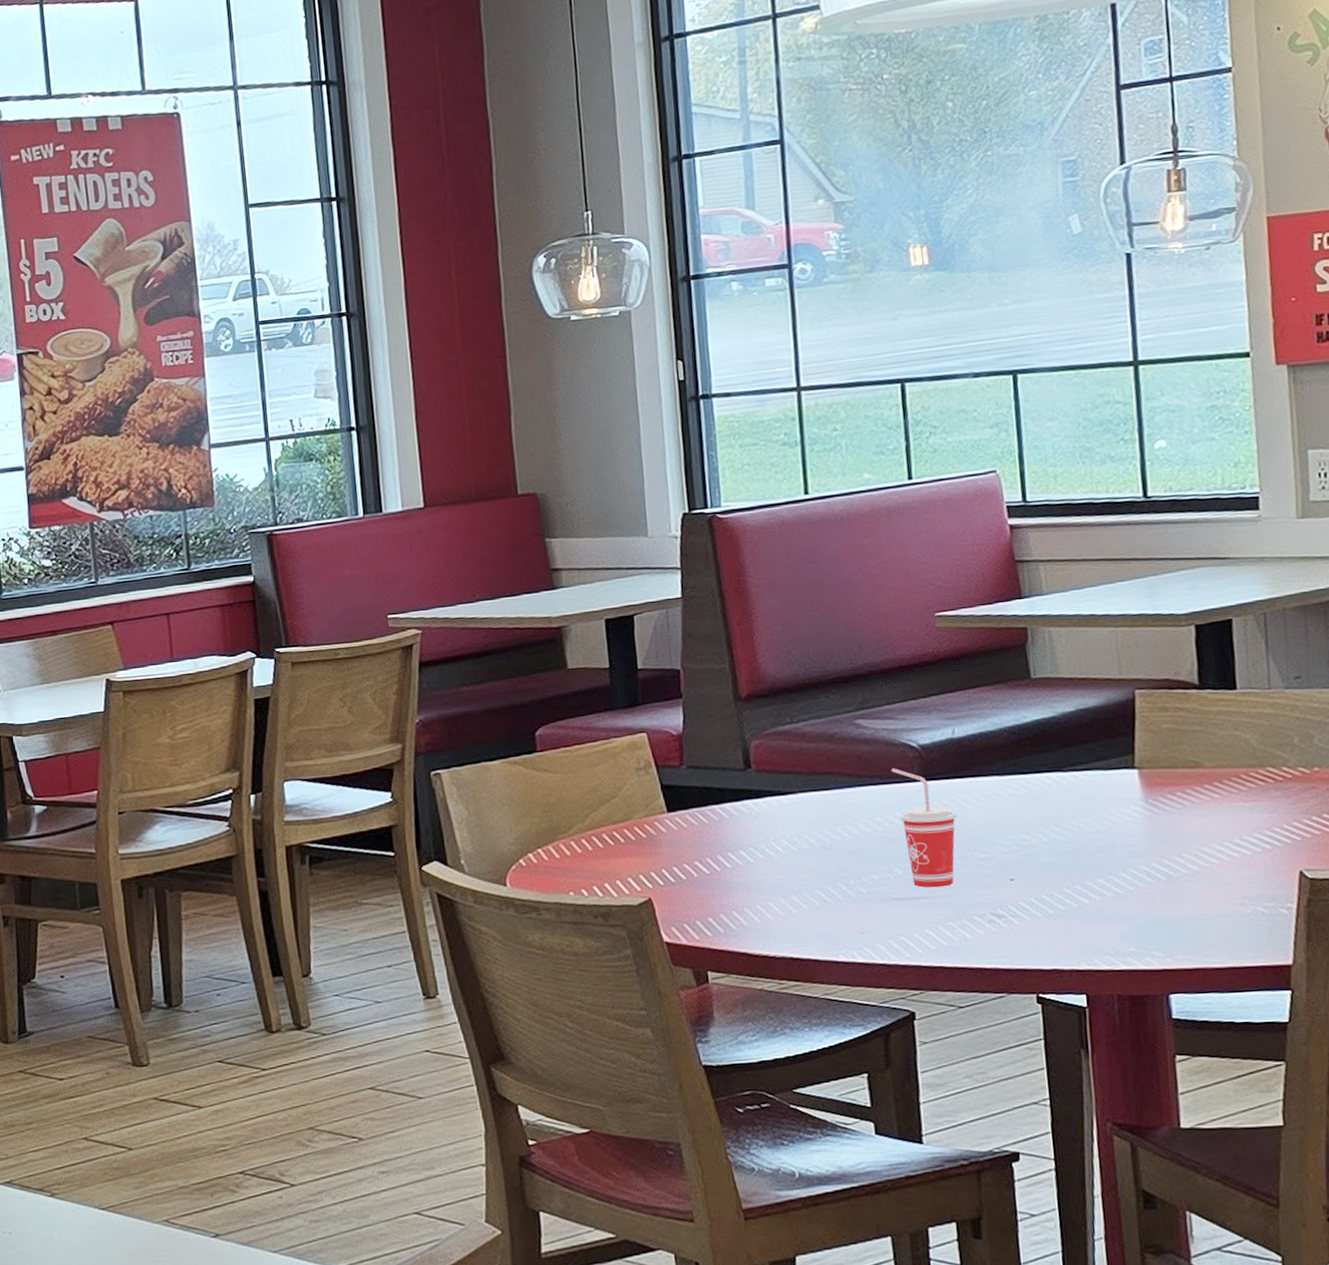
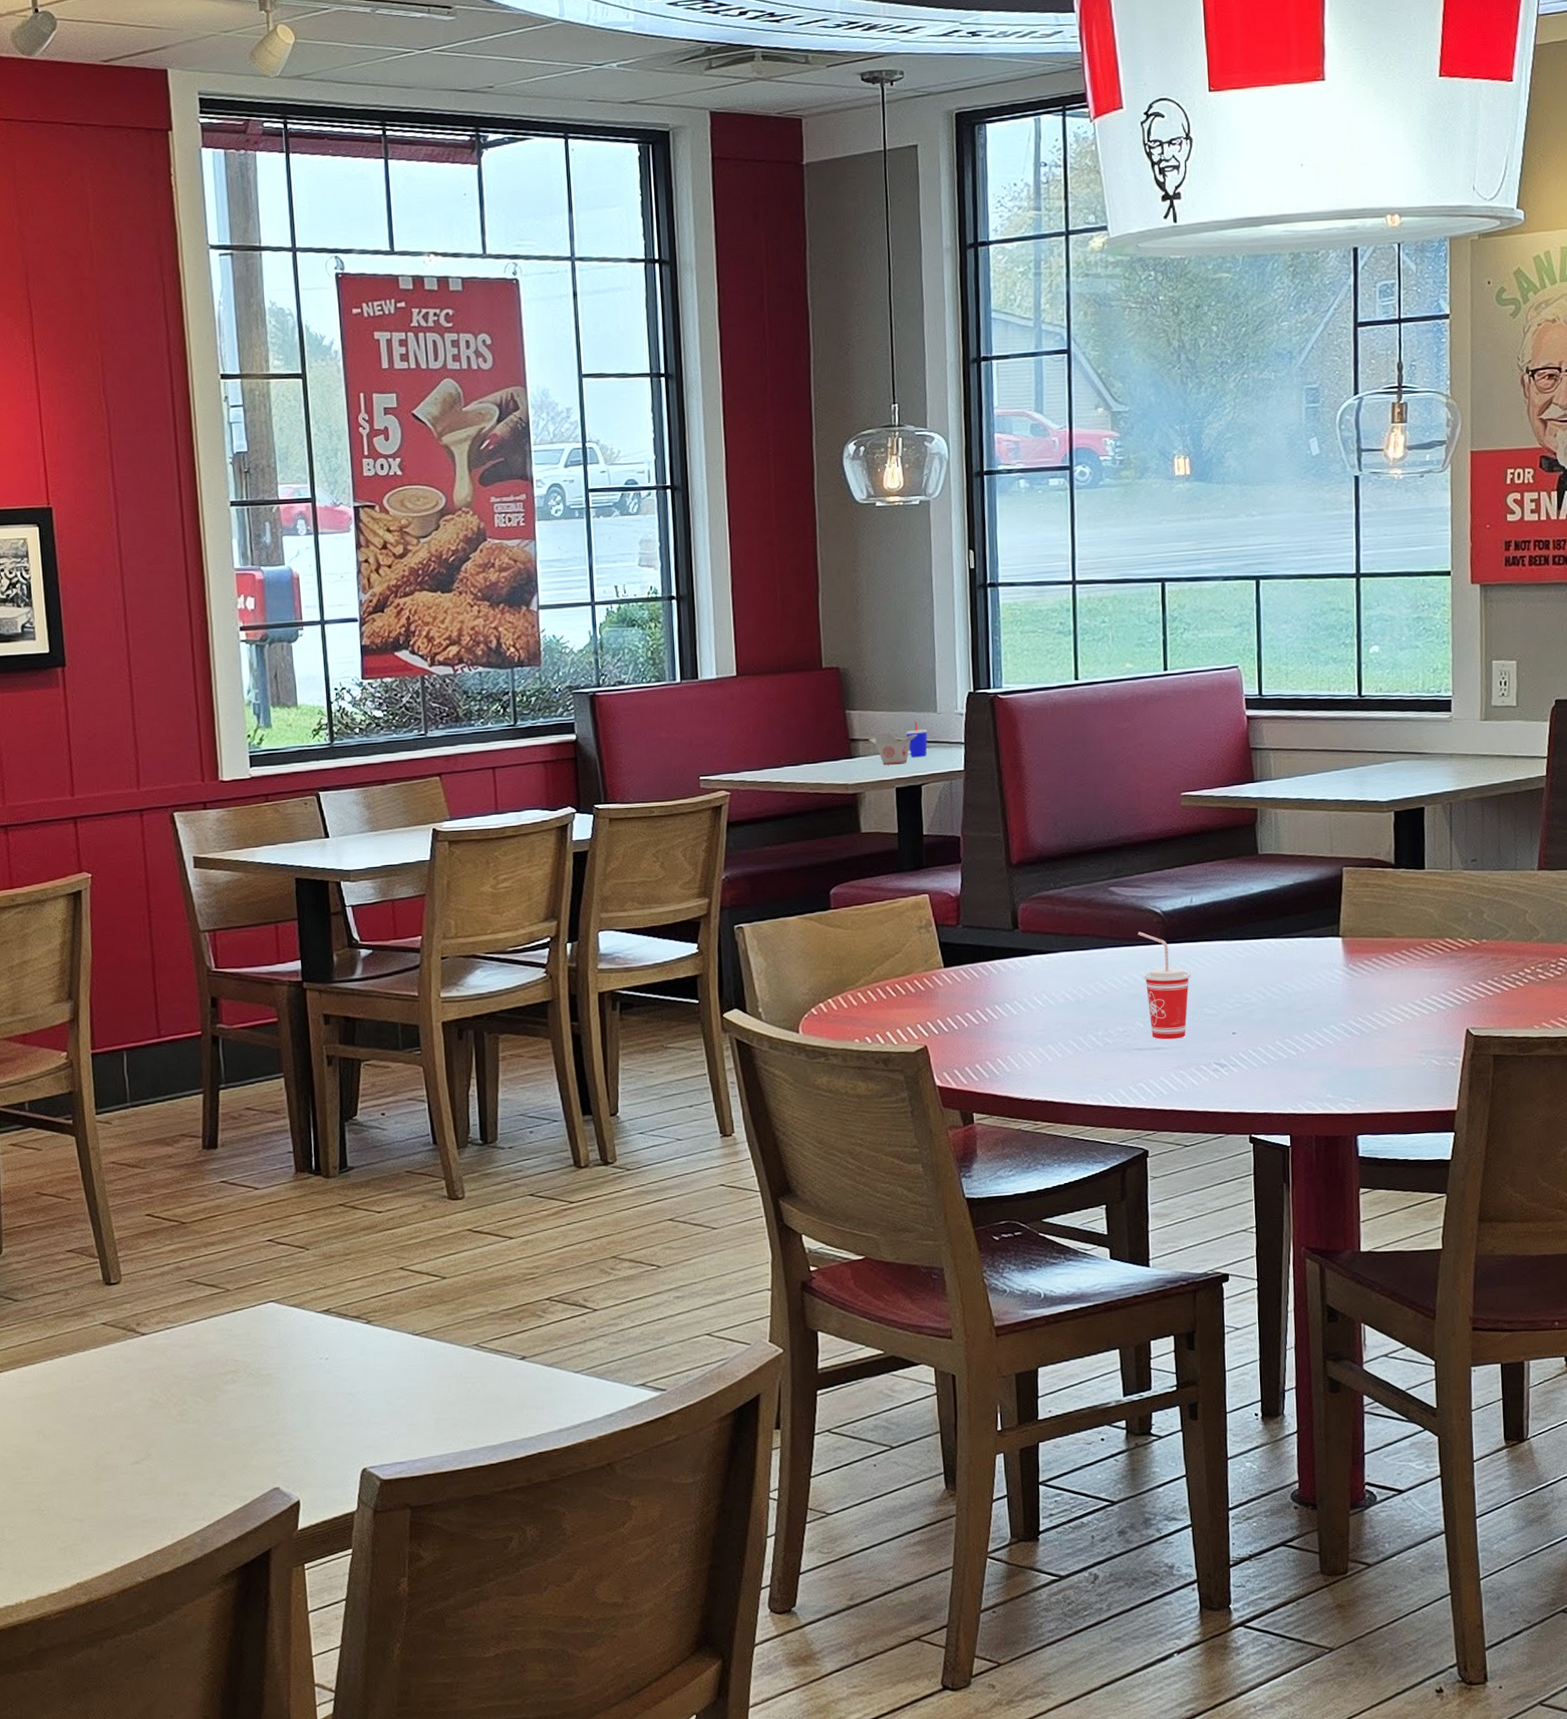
takeout container: none [572,560,628,596] -> present [869,733,918,765]
beverage cup: none [614,547,639,587] -> present [906,721,928,758]

